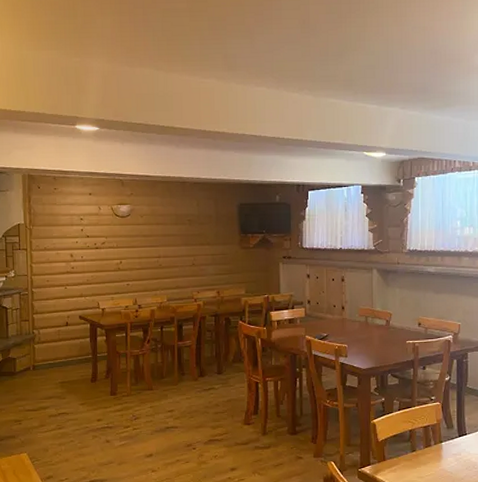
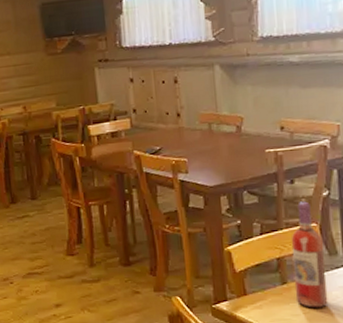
wine bottle: none [421,384,445,472] -> present [291,201,329,308]

